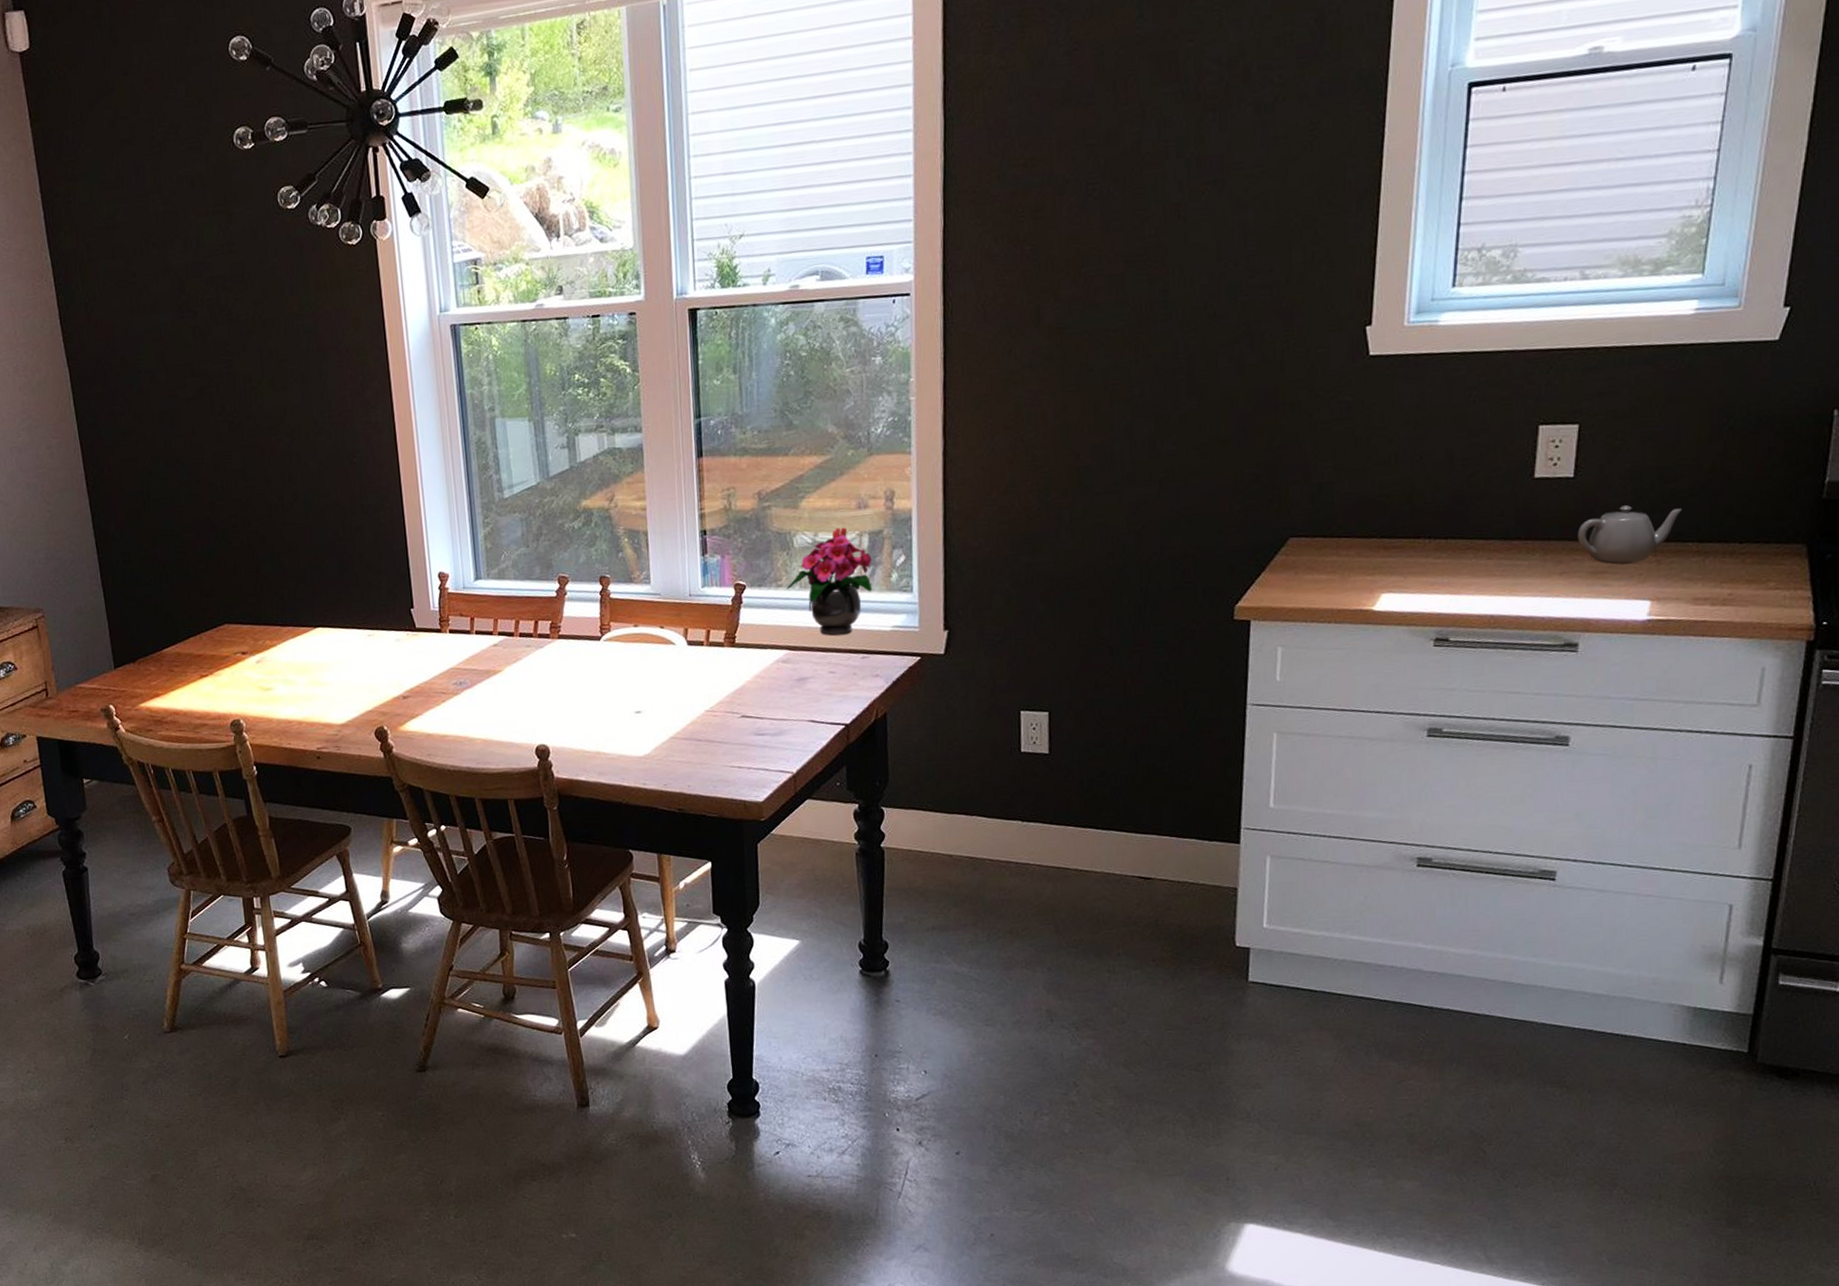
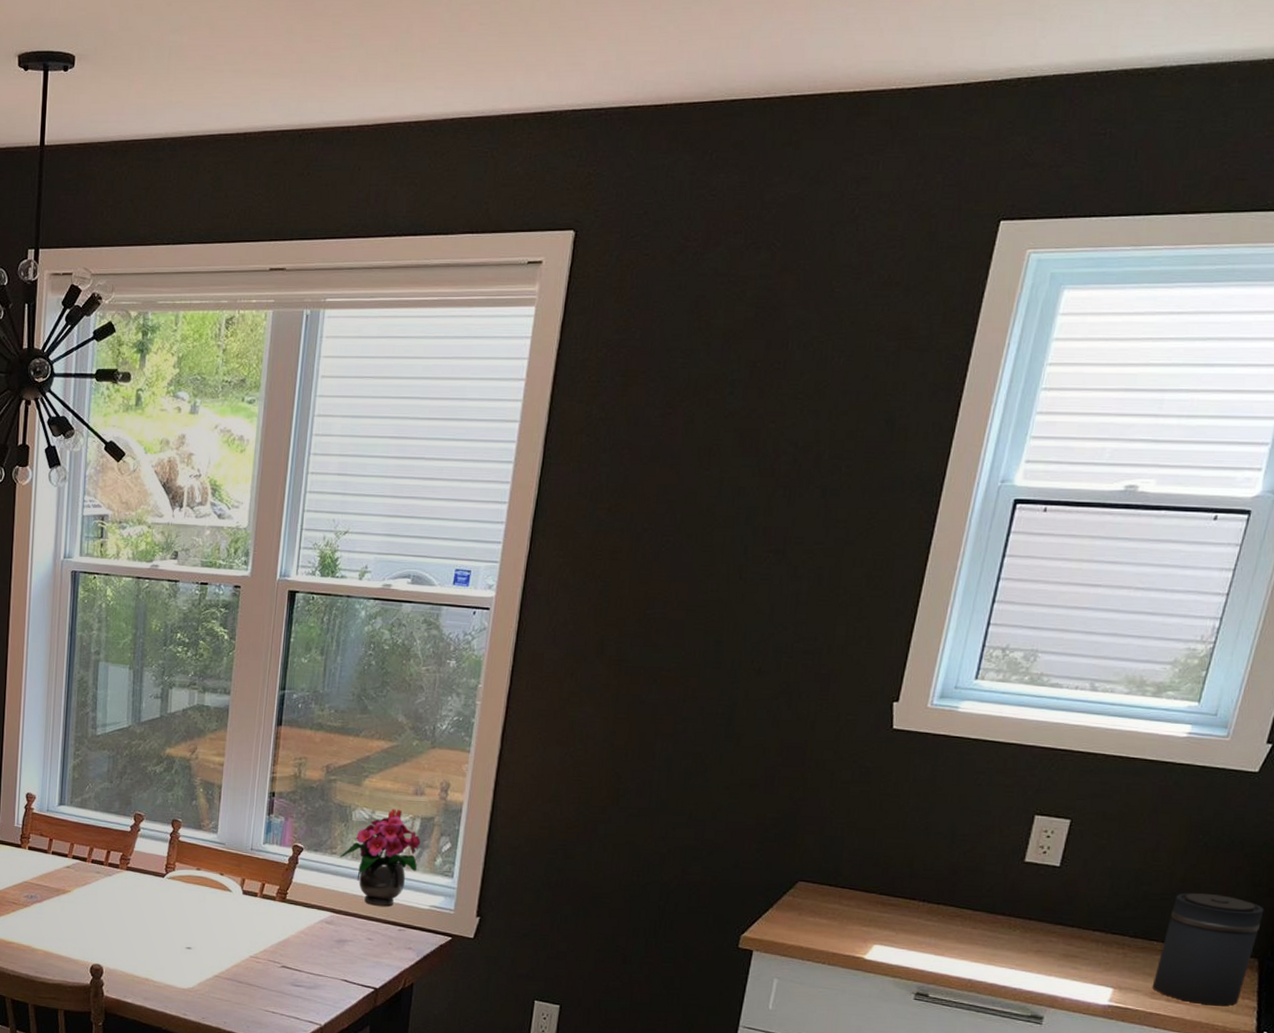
teapot: present [1577,505,1682,565] -> none [1055,899,1152,953]
cylinder: none [1693,480,1806,603] -> present [1152,893,1264,1006]

